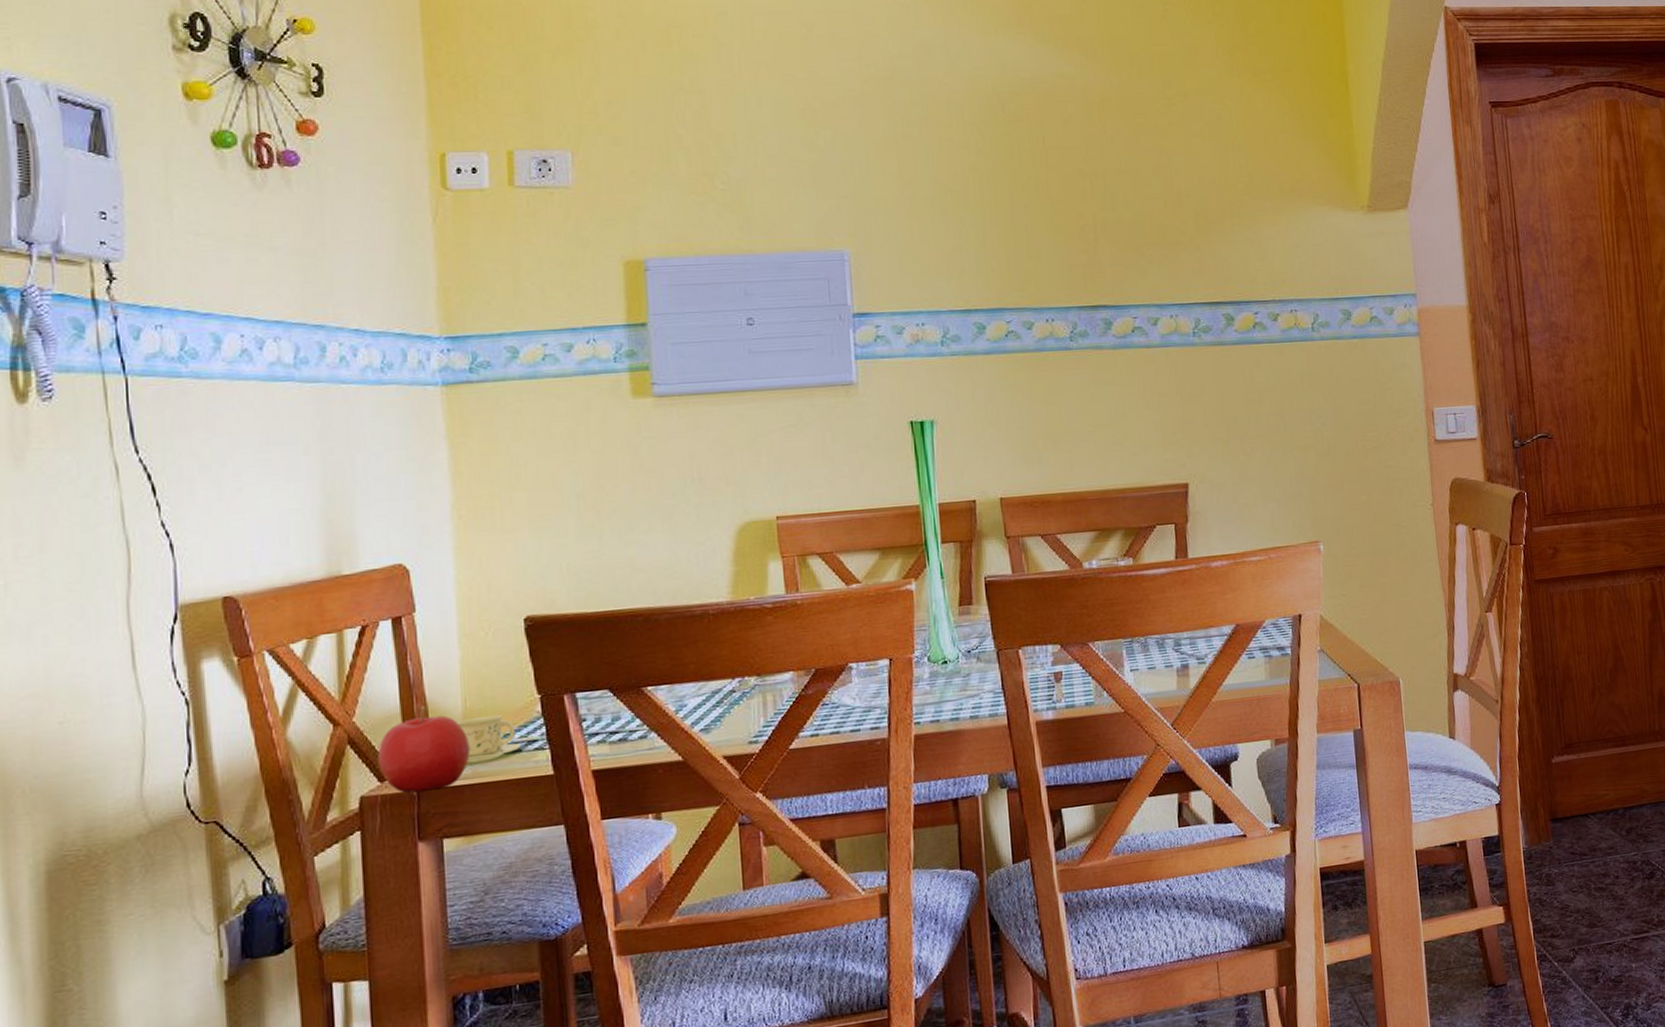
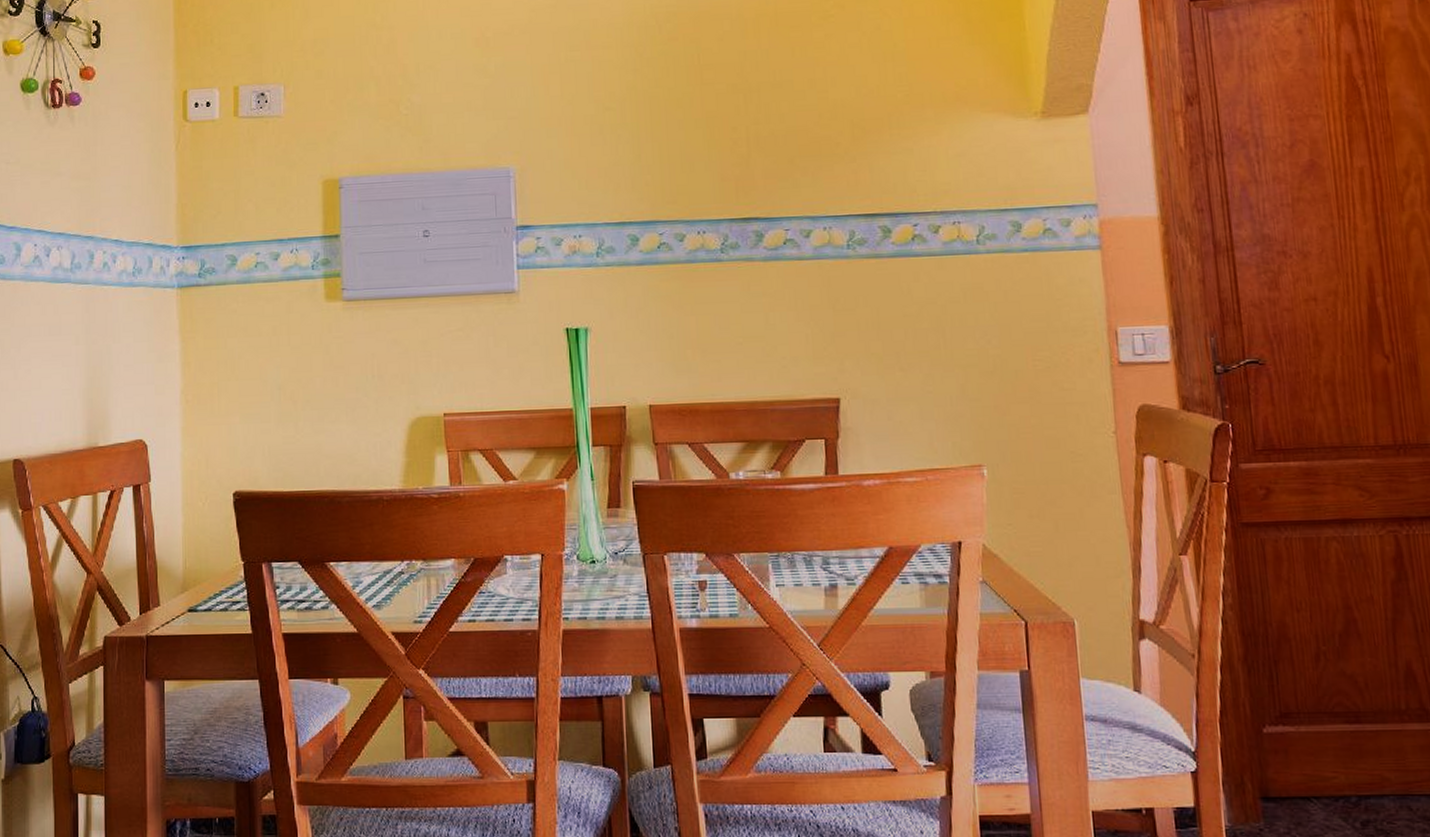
fruit: present [377,706,470,794] -> none [118,563,187,639]
cup and saucer: present [455,714,521,764] -> none [177,576,227,617]

